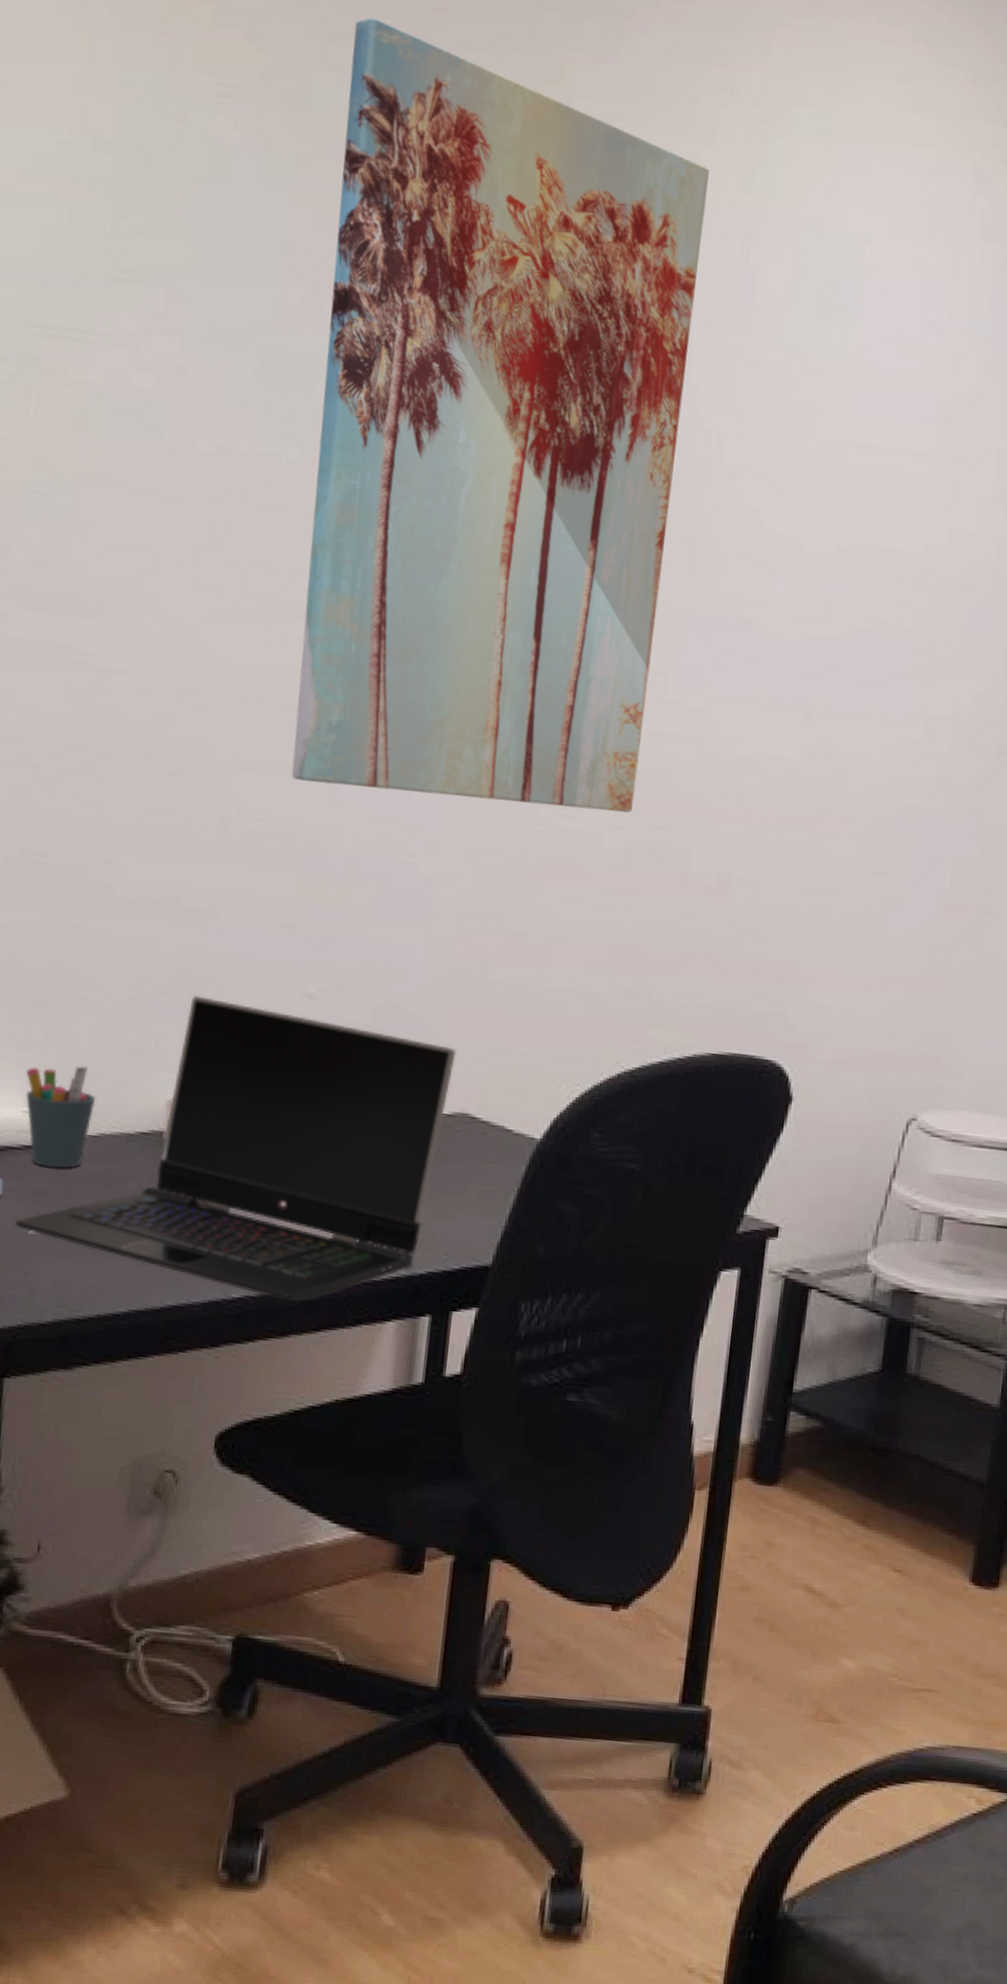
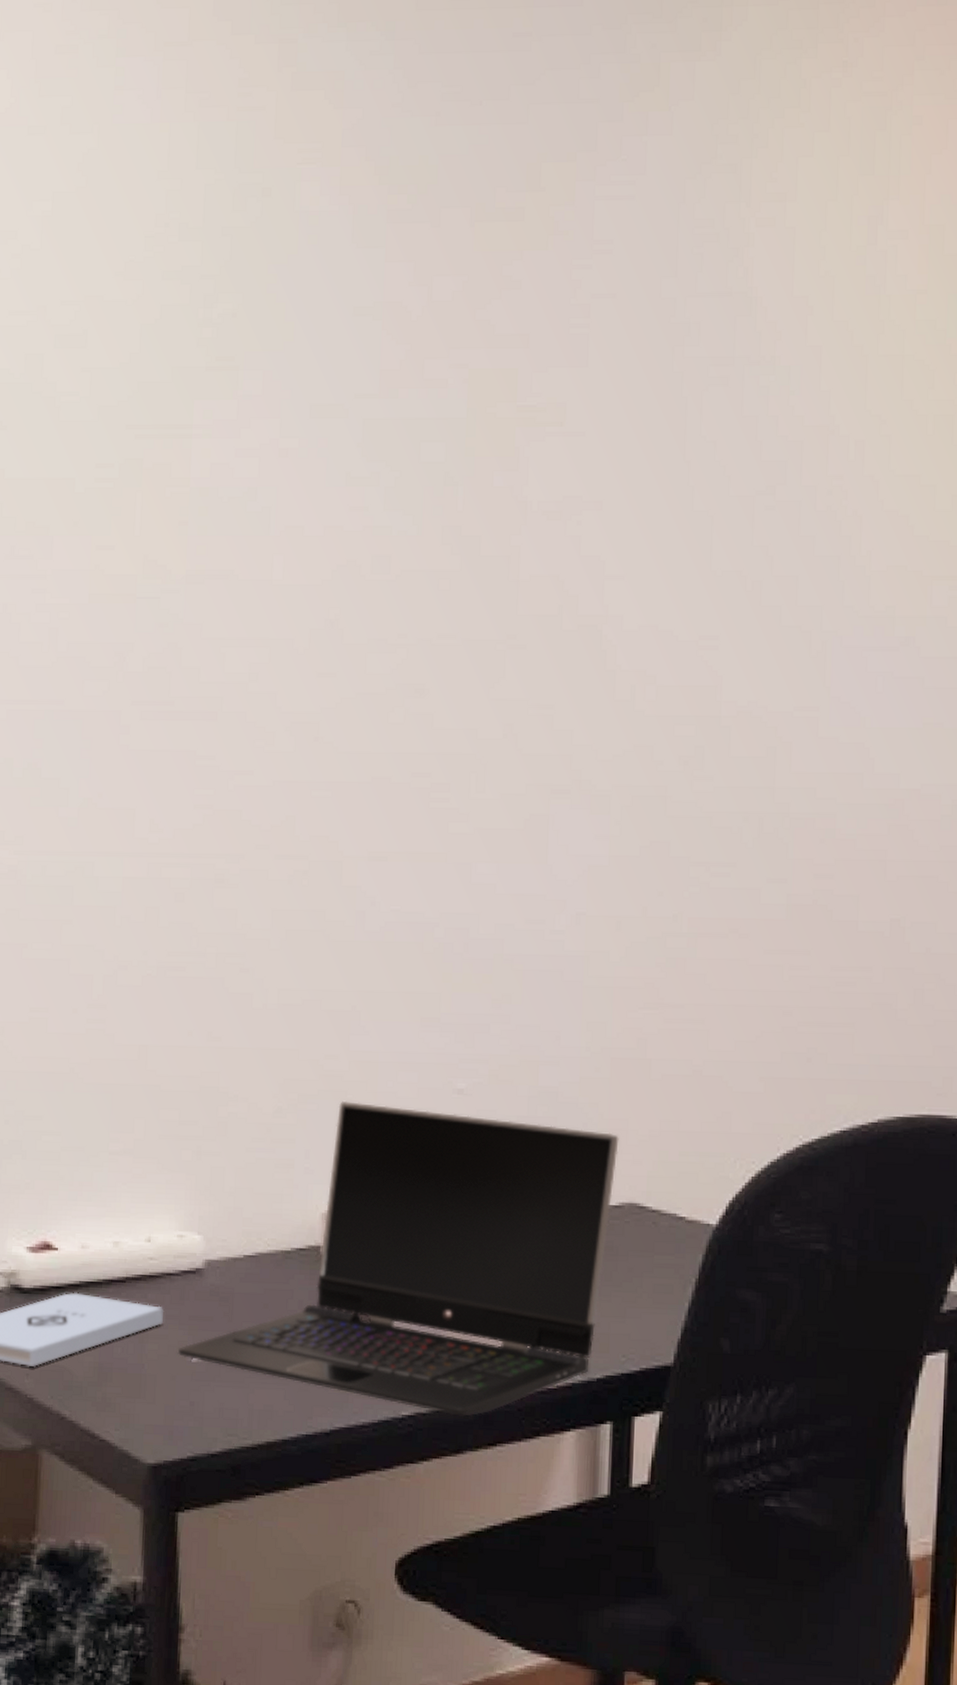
pen holder: present [25,1065,96,1169] -> none [177,1183,250,1292]
wall art: present [291,17,709,813] -> none [425,54,825,866]

